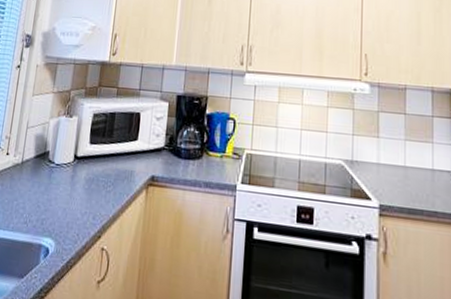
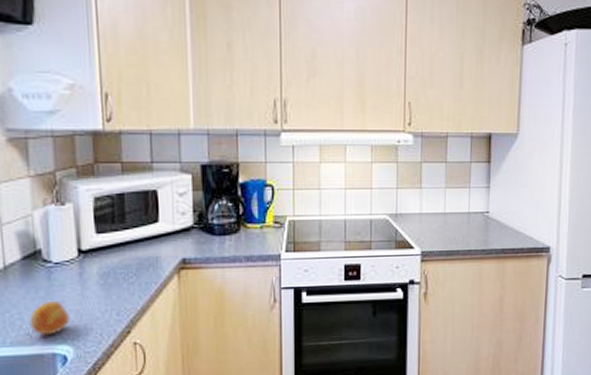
fruit: none [28,196,59,227] -> present [29,300,70,336]

